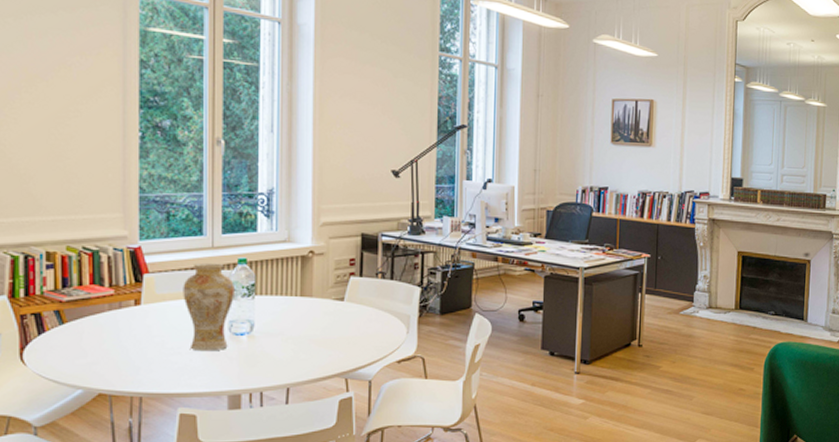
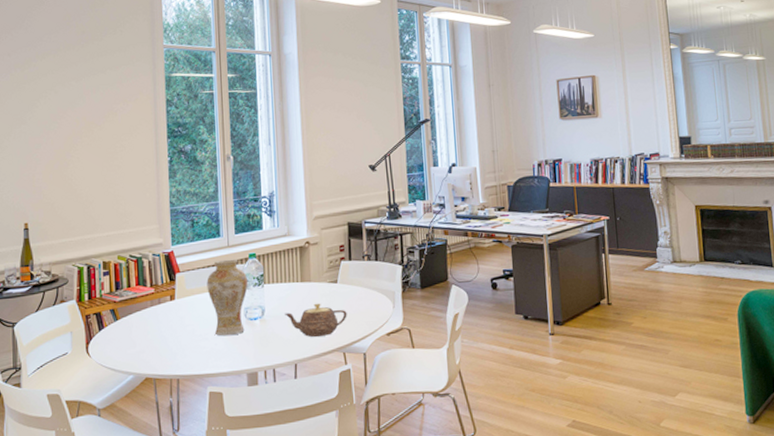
teapot: none [278,321,353,359] -> present [285,303,347,337]

